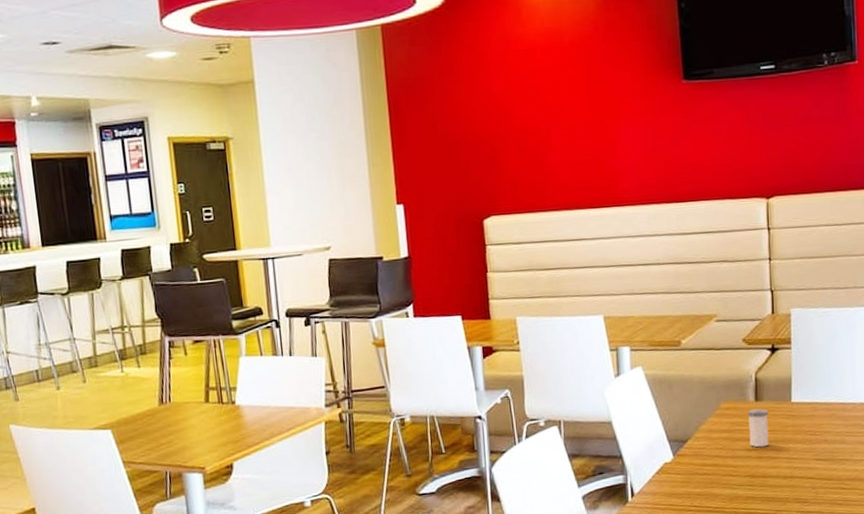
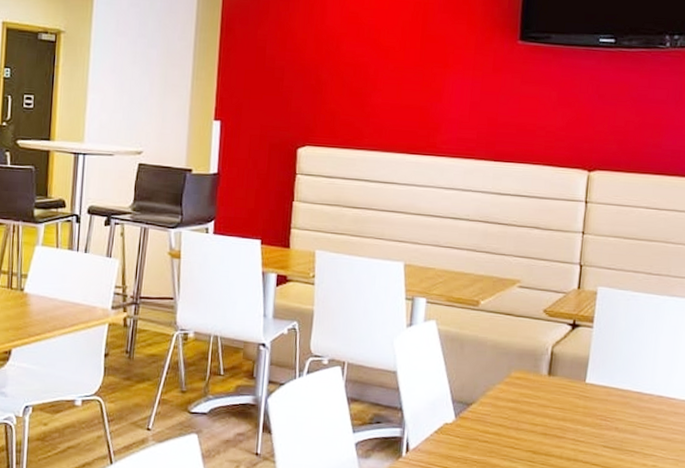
salt shaker: present [747,408,769,448] -> none [536,383,561,424]

